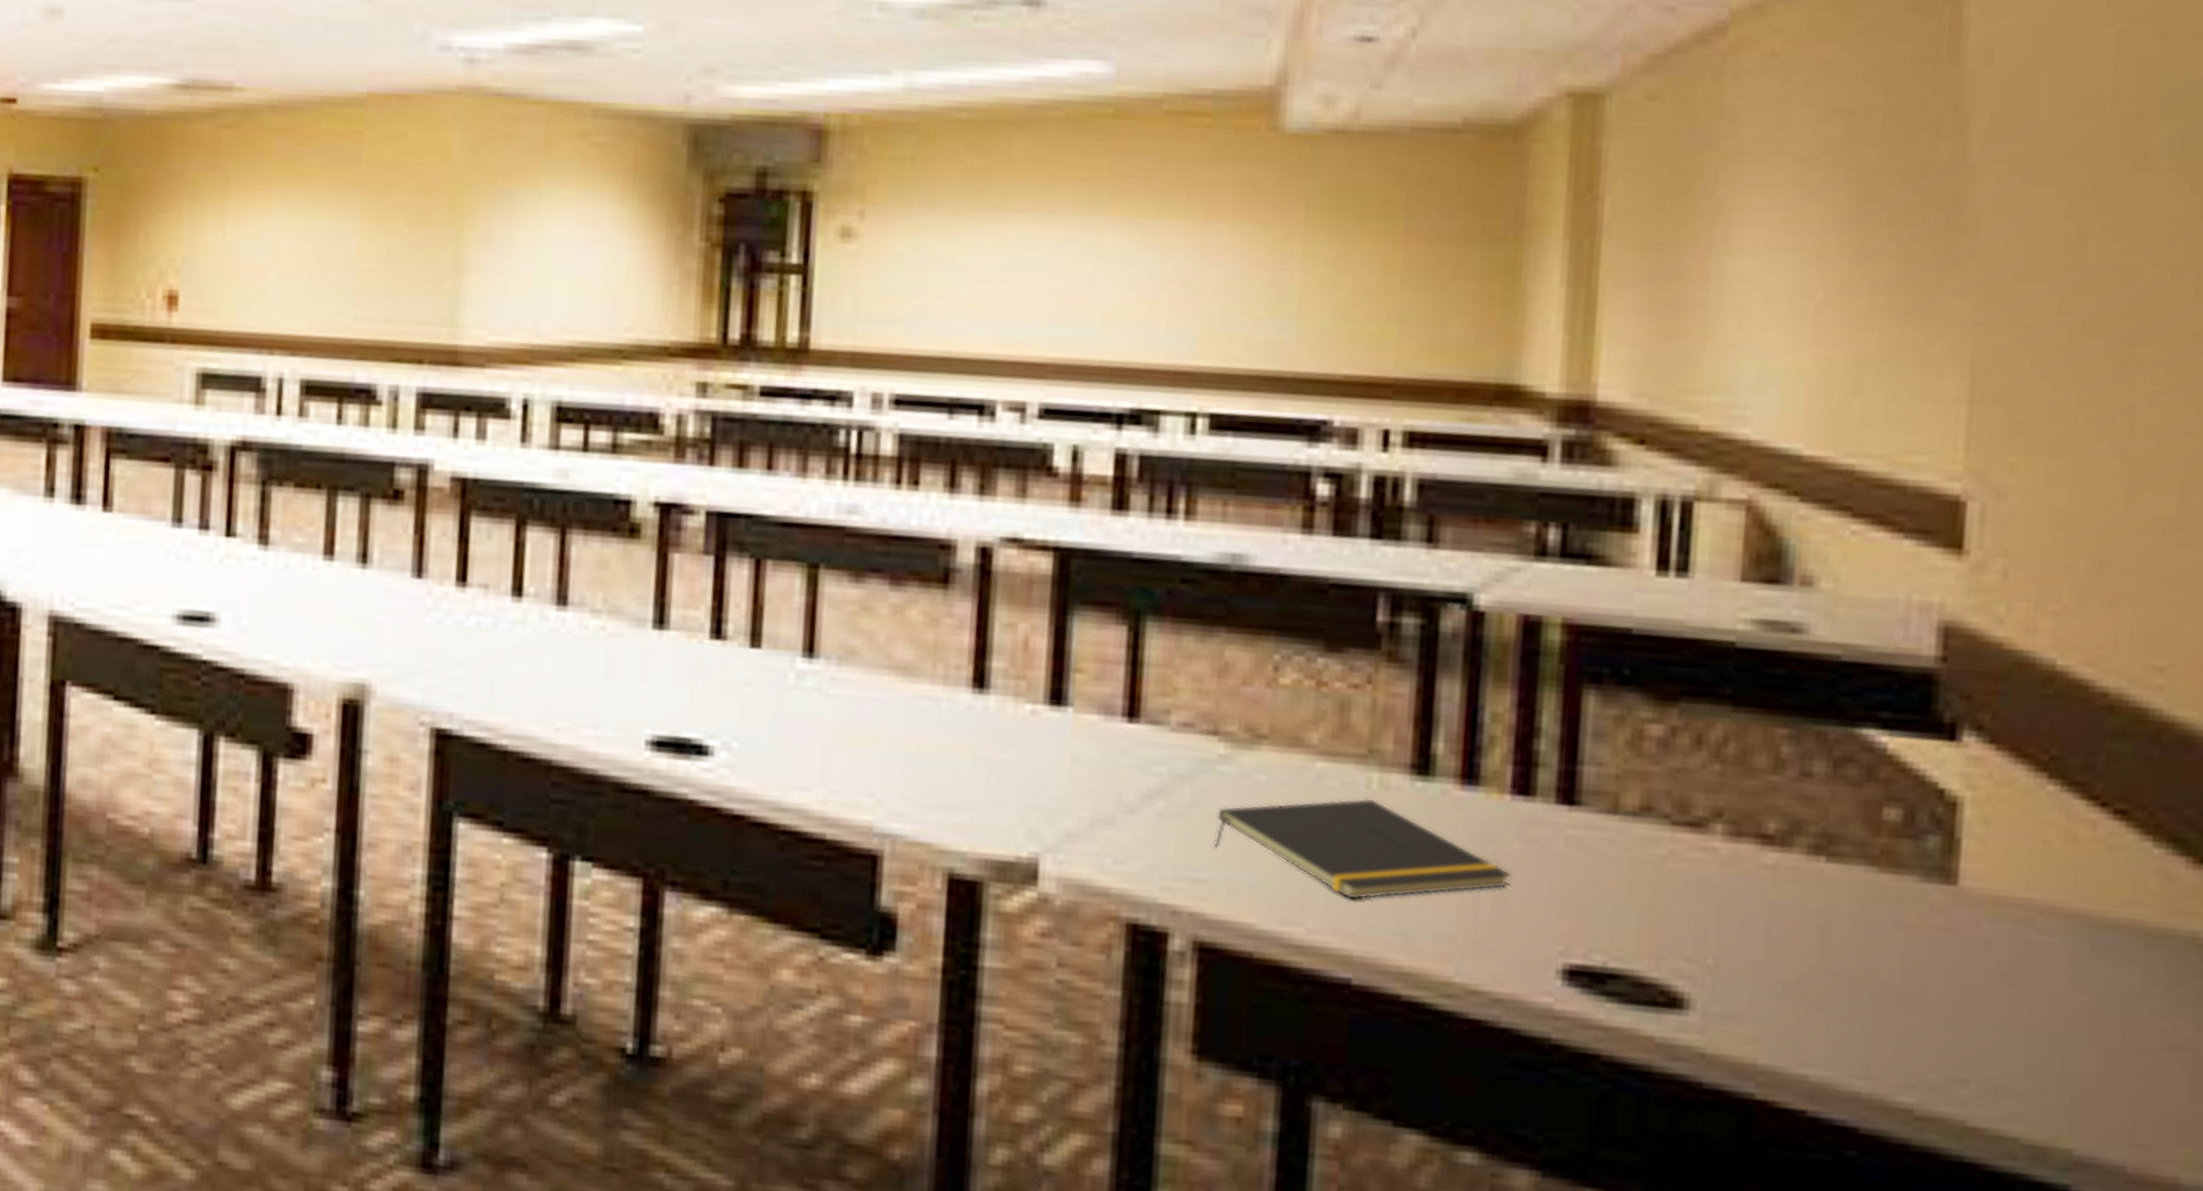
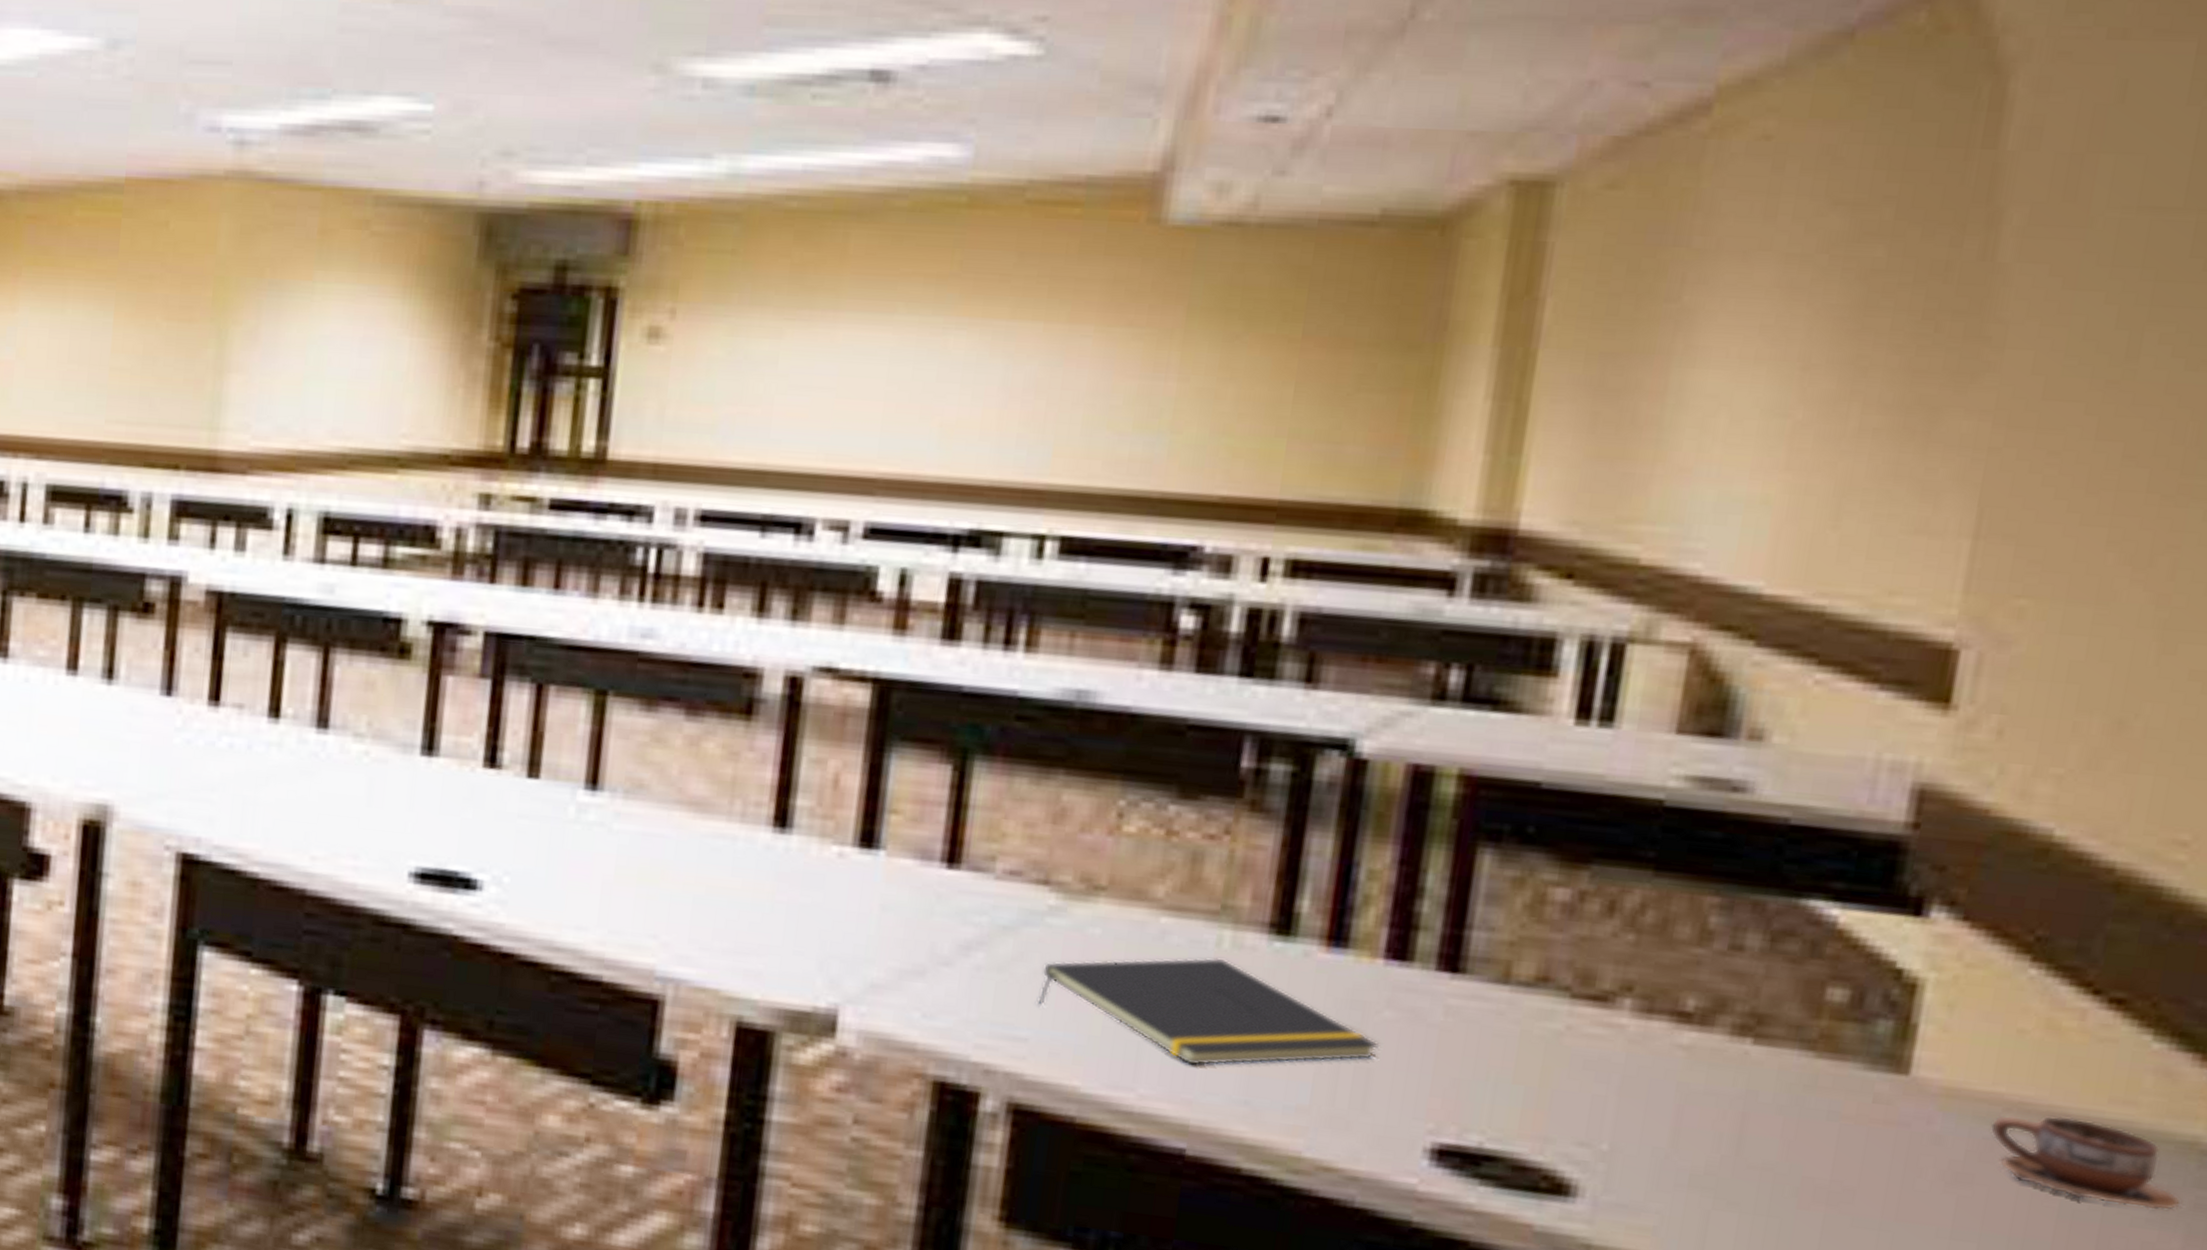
cup: none [2027,918,2189,1001] -> present [1989,1115,2181,1211]

